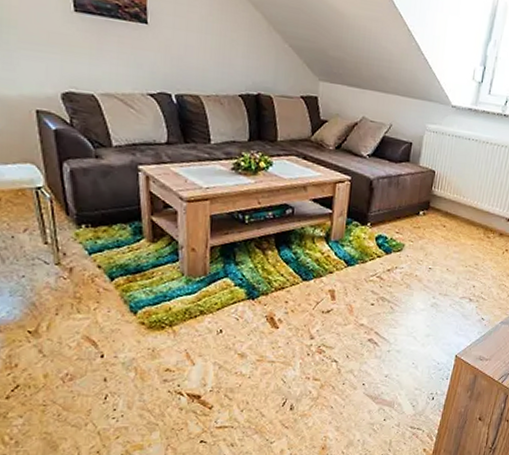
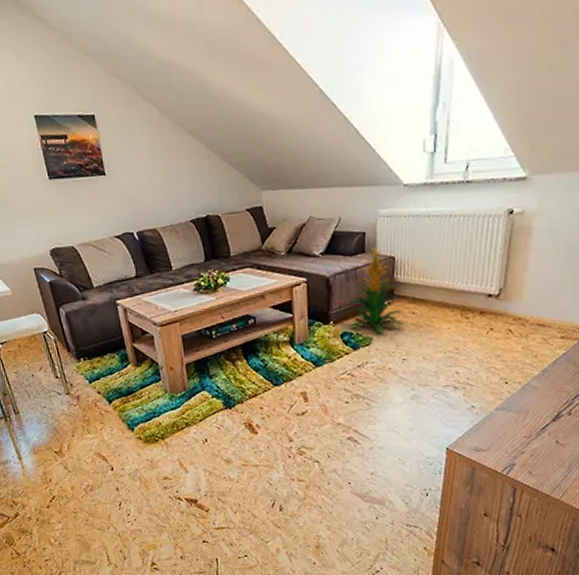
indoor plant: none [386,157,437,241] -> present [348,246,405,334]

